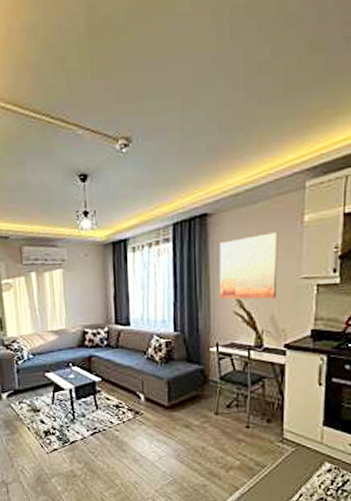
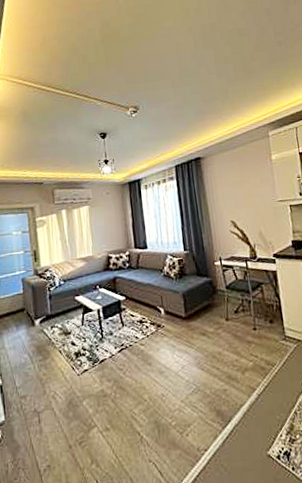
wall art: present [219,232,278,300] -> none [212,168,261,222]

